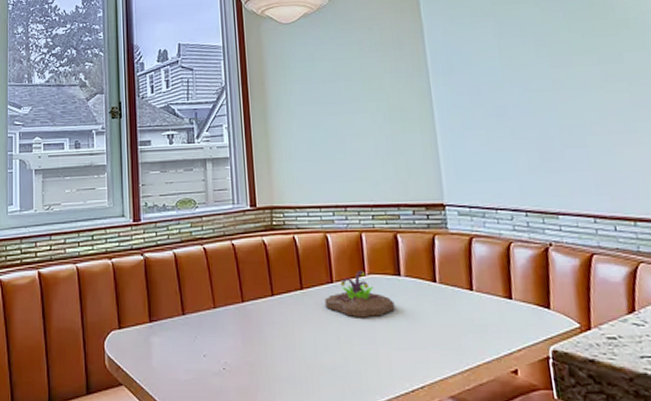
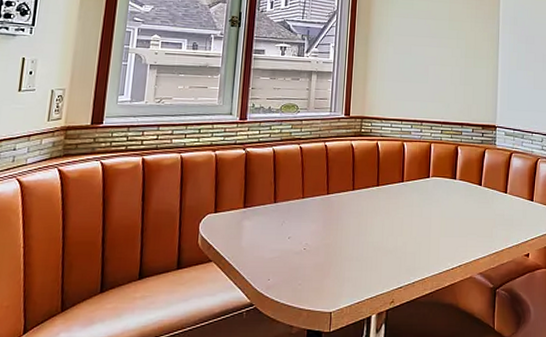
succulent planter: present [325,271,395,318] -> none [395,173,448,211]

